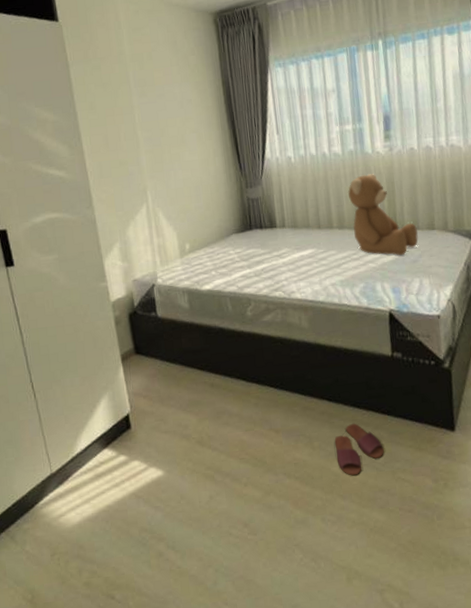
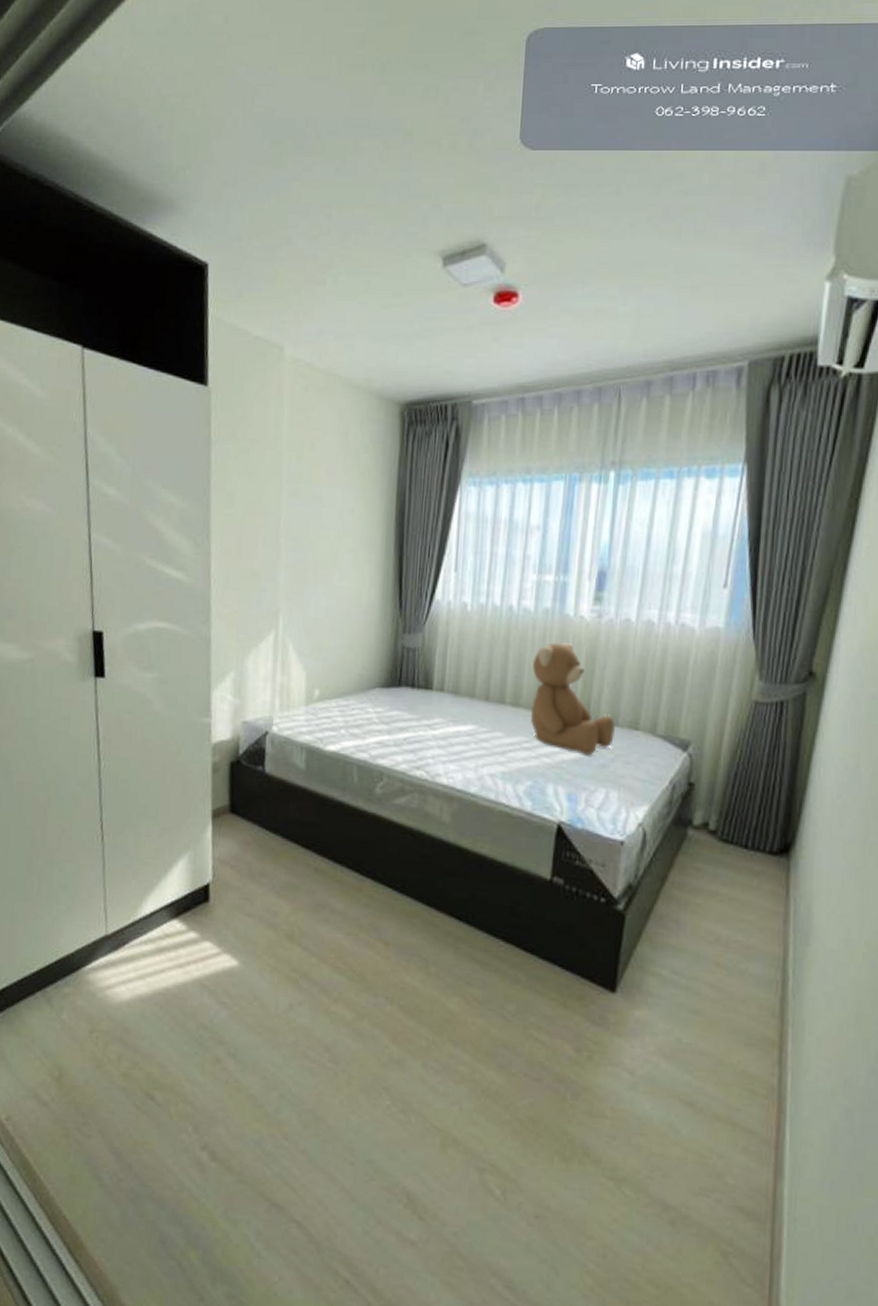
slippers: present [334,423,384,476] -> none [455,954,518,1020]

